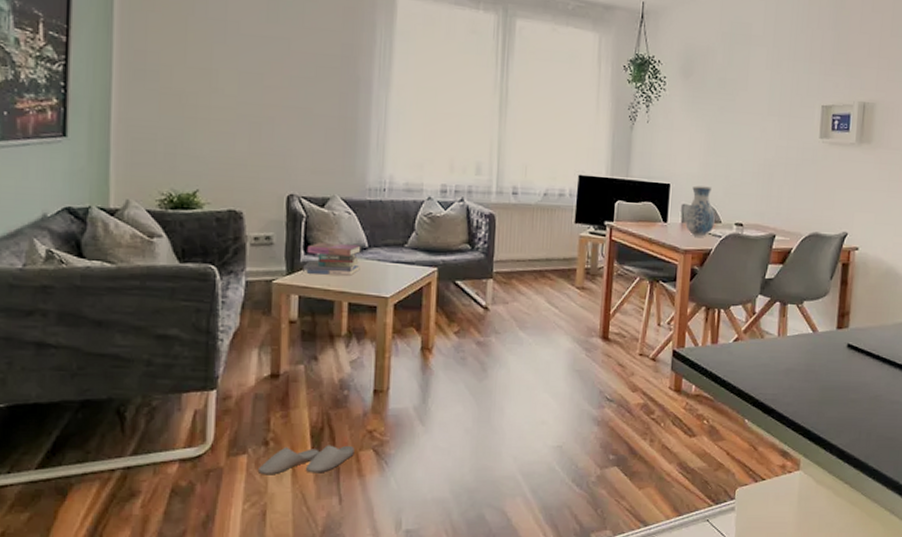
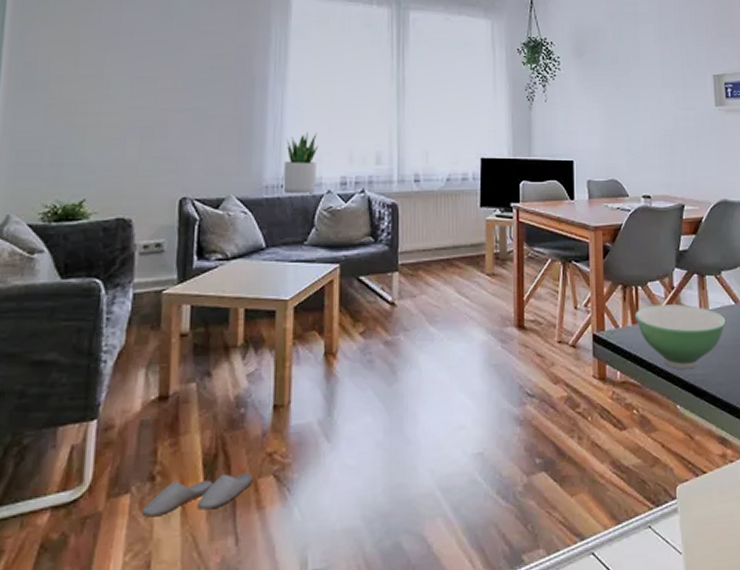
books: present [303,243,361,276] -> none [196,246,258,280]
planter: none [385,138,421,199] -> present [283,132,319,194]
vase: present [684,185,715,237] -> none [591,161,622,212]
bowl: none [714,327,802,389] -> present [634,304,726,370]

